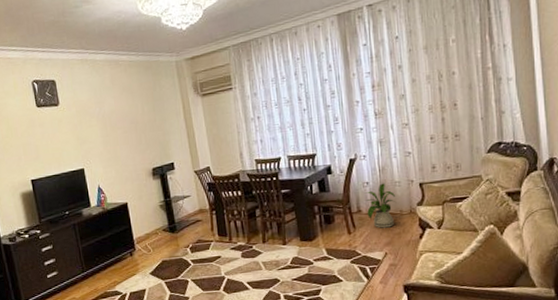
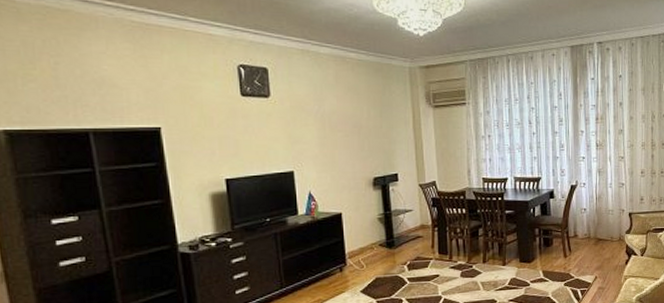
house plant: present [365,183,395,228] -> none [582,210,608,253]

